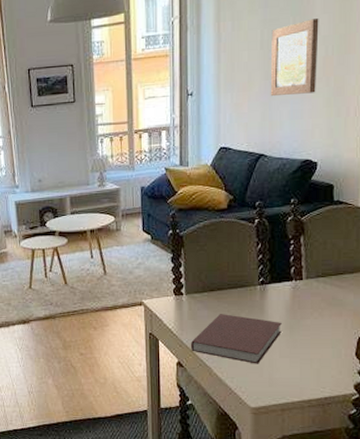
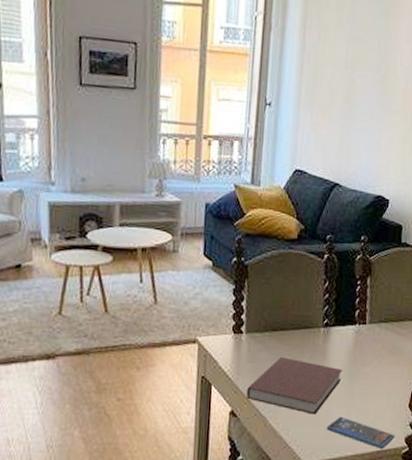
wall art: present [270,19,319,97] -> none [350,46,402,126]
smartphone: none [270,365,343,396] -> present [326,416,395,450]

